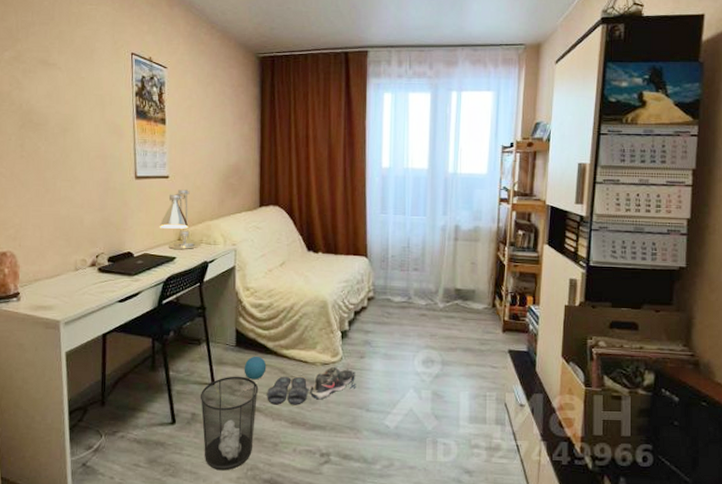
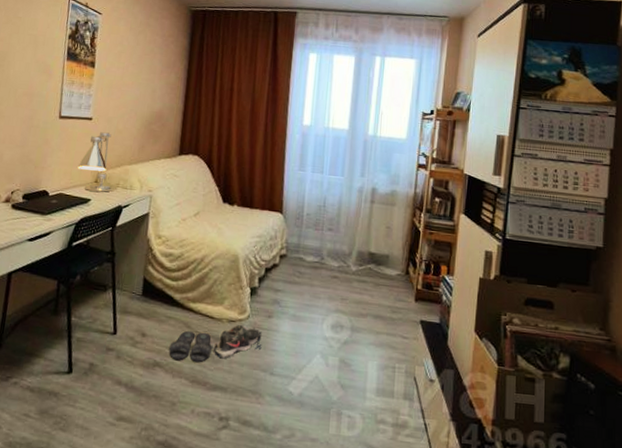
waste bin: present [200,376,259,471] -> none [98,326,162,429]
ball: present [244,356,267,380] -> none [148,307,172,333]

